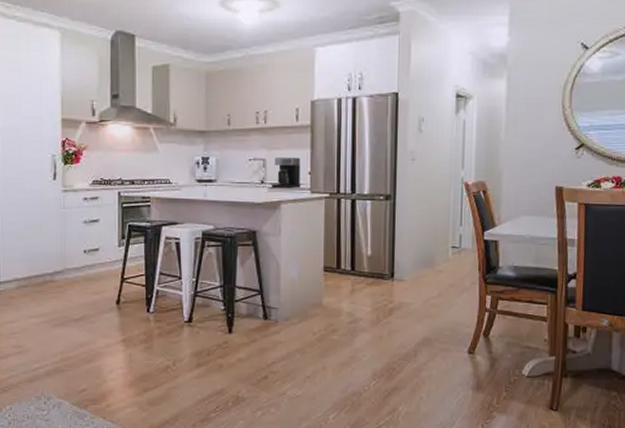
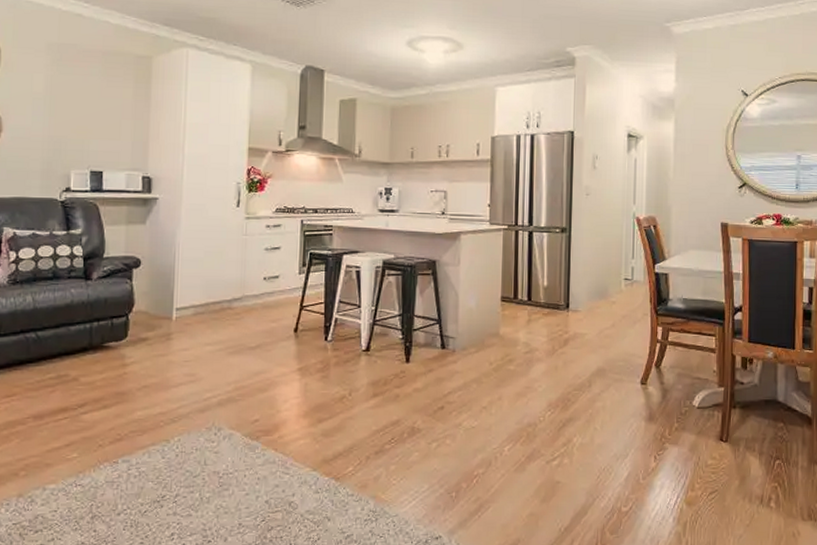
coffee maker: present [272,157,301,189] -> none [452,189,481,221]

